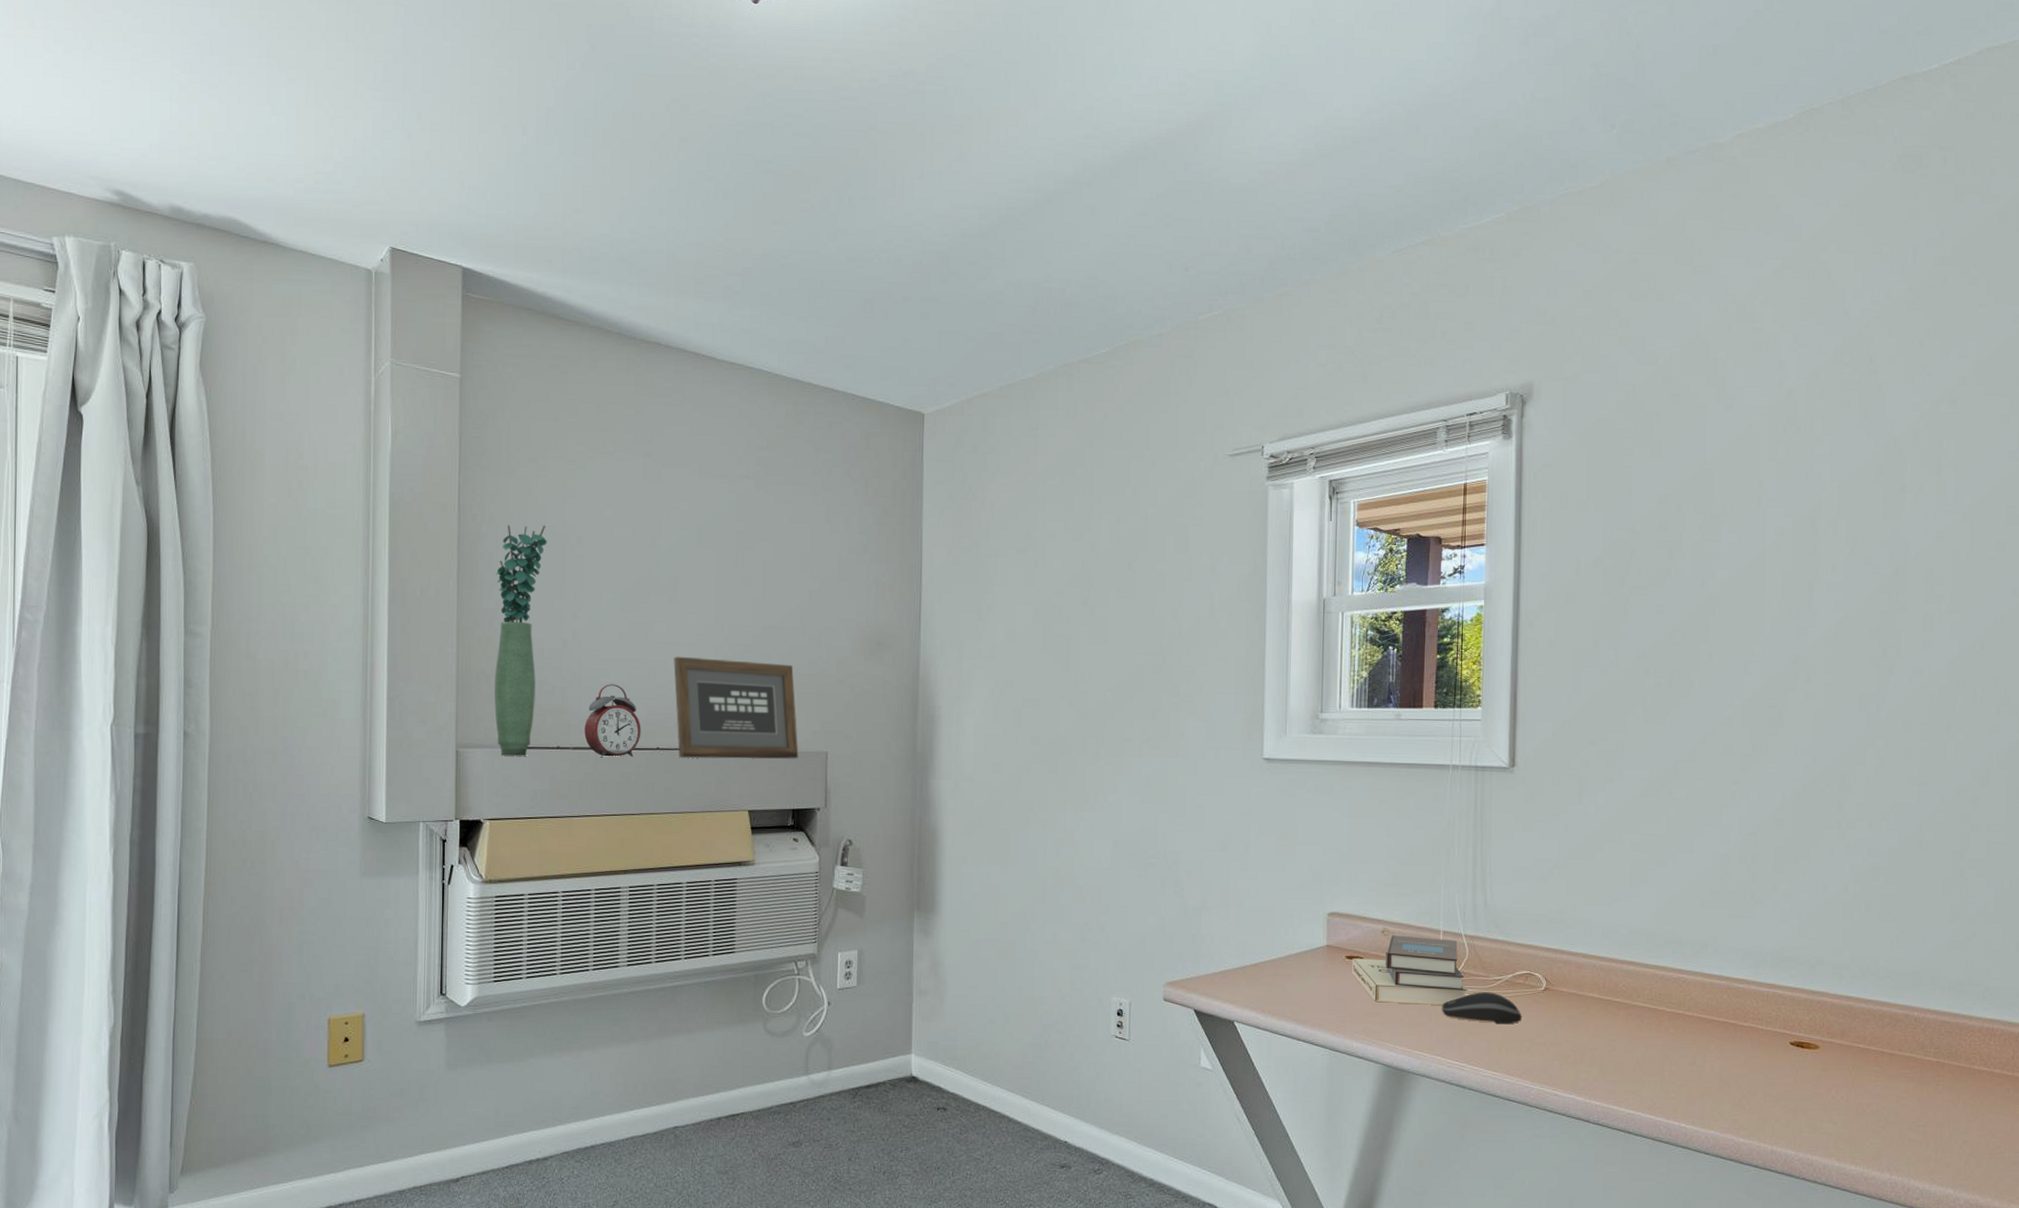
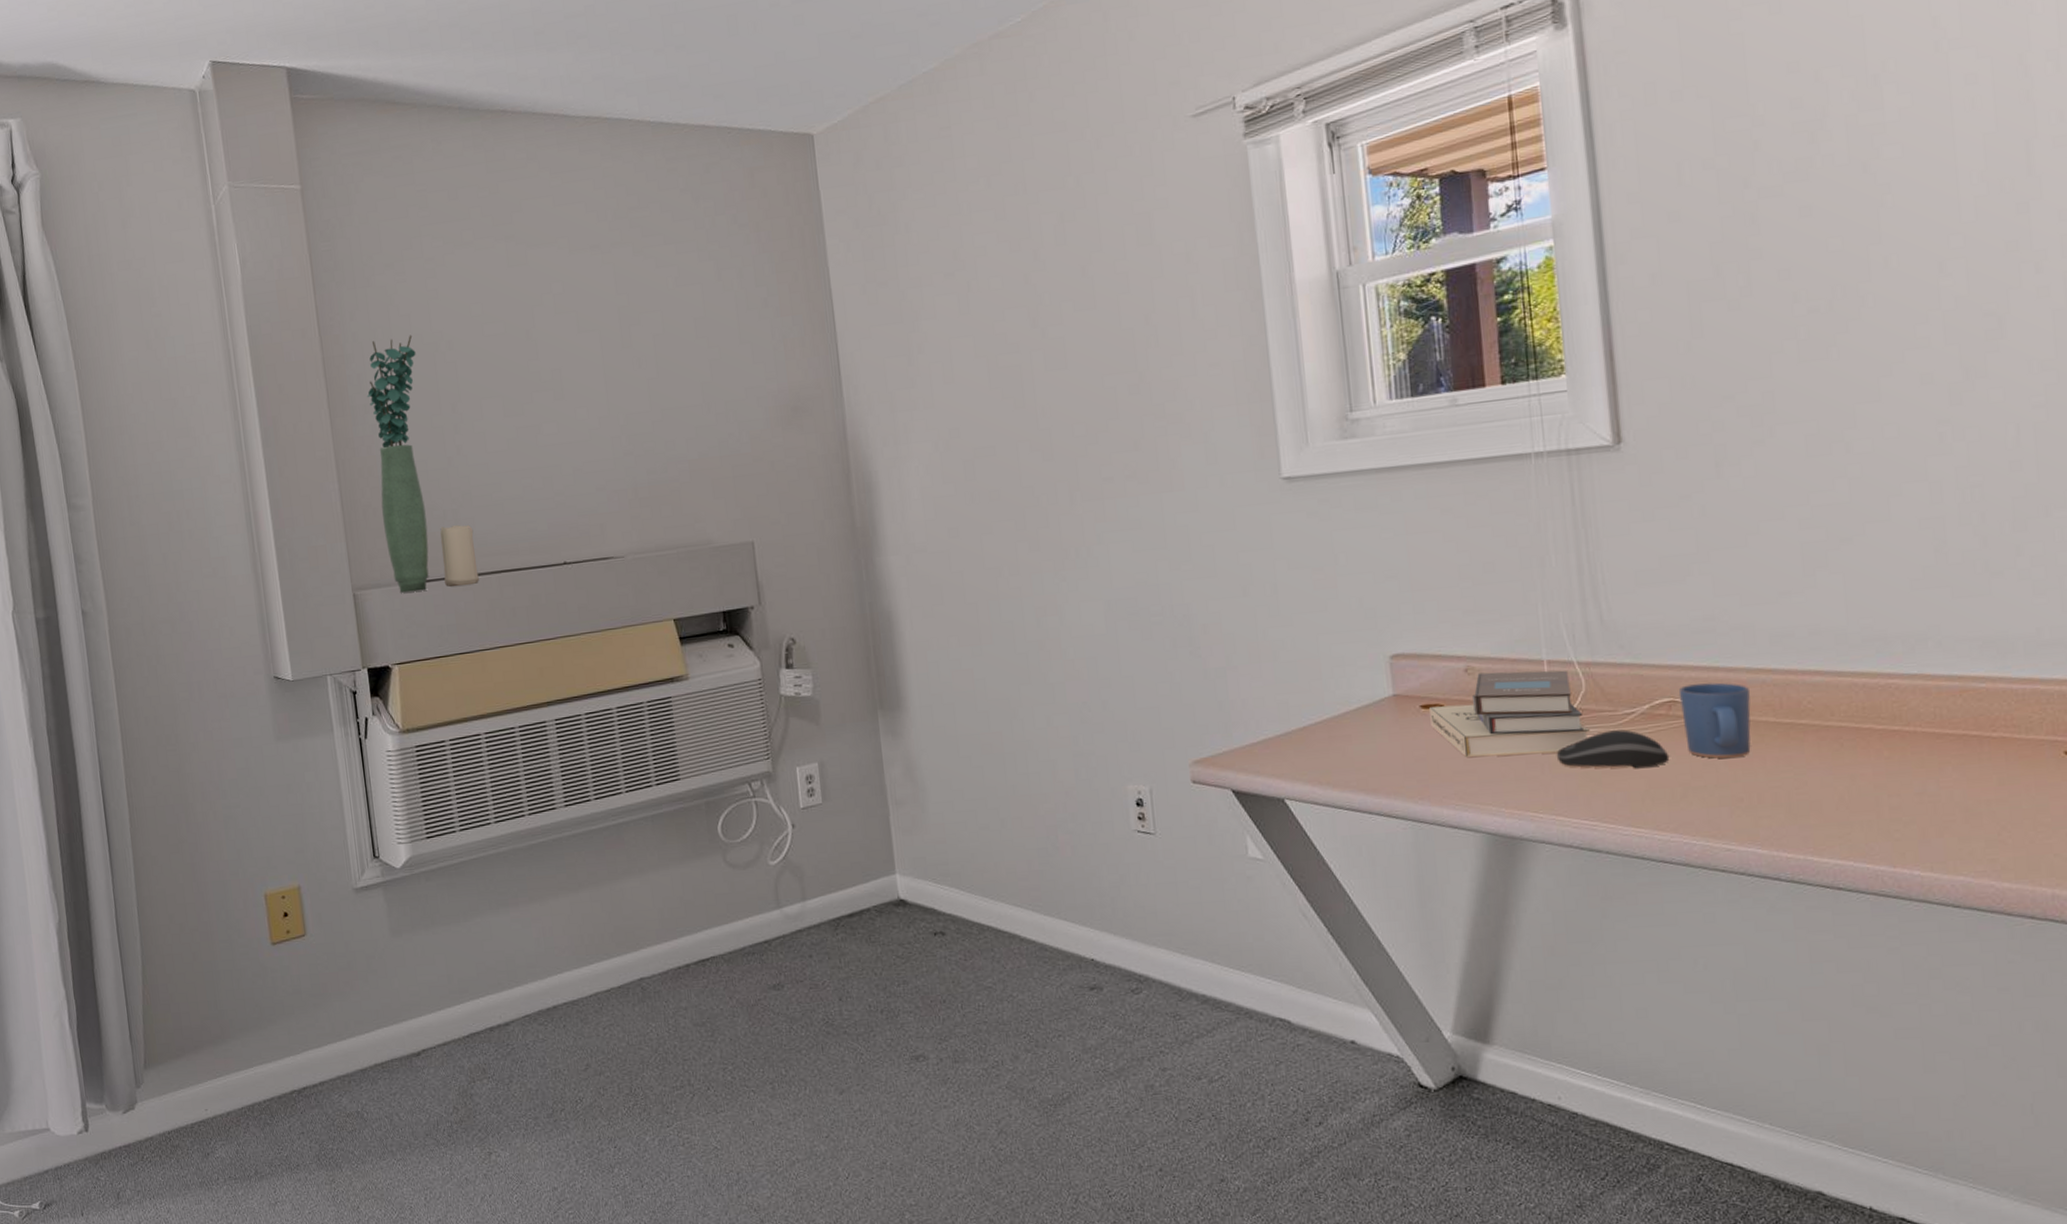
candle: none [545,701,578,757] -> present [440,525,479,588]
alarm clock: present [584,684,641,757] -> none [483,498,545,580]
picture frame: present [674,656,799,759] -> none [569,449,722,570]
mug: none [1534,962,1583,1023] -> present [1678,682,1751,759]

